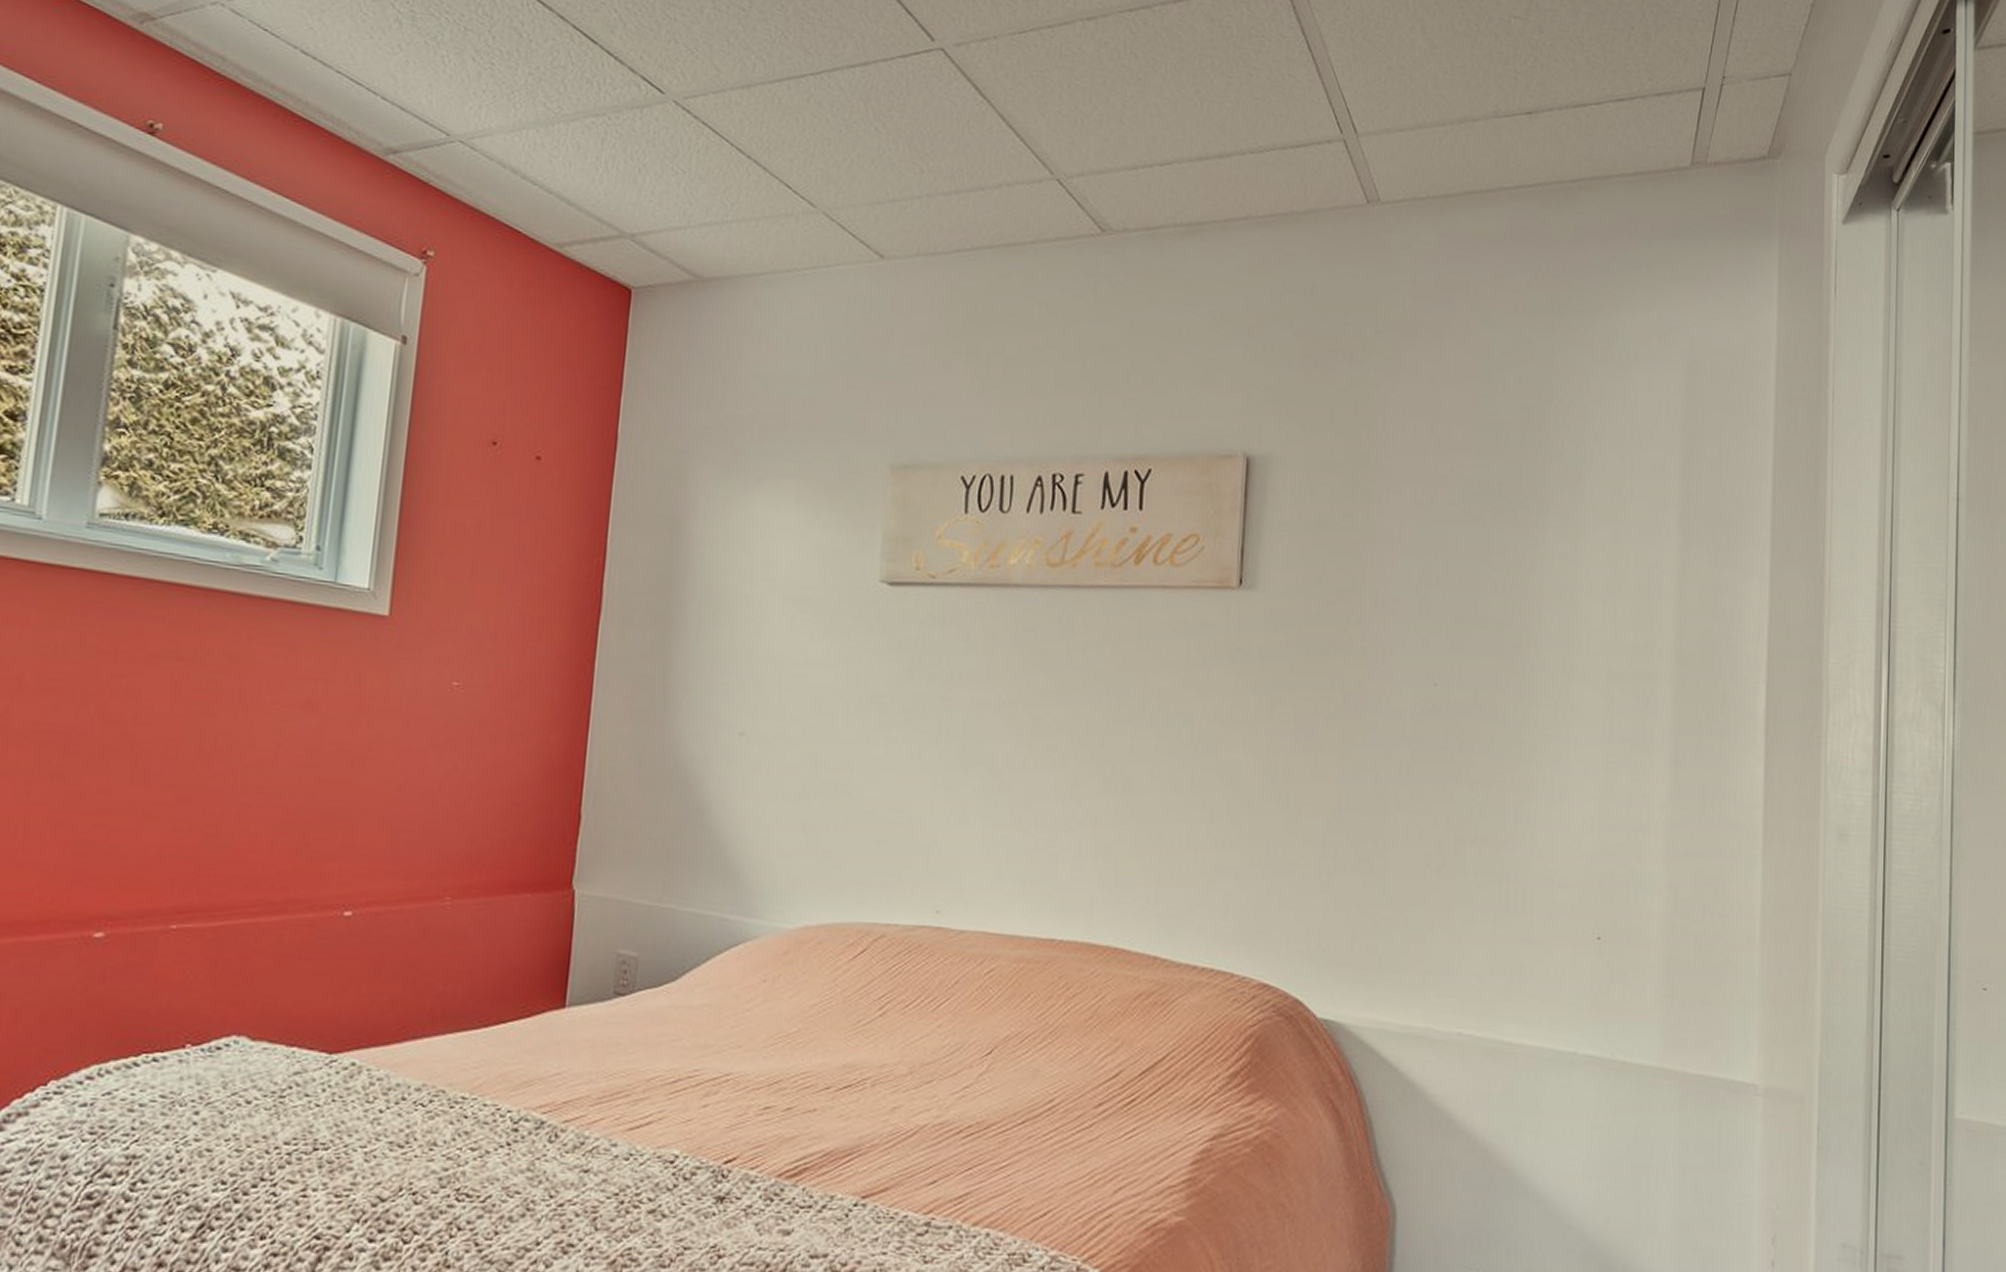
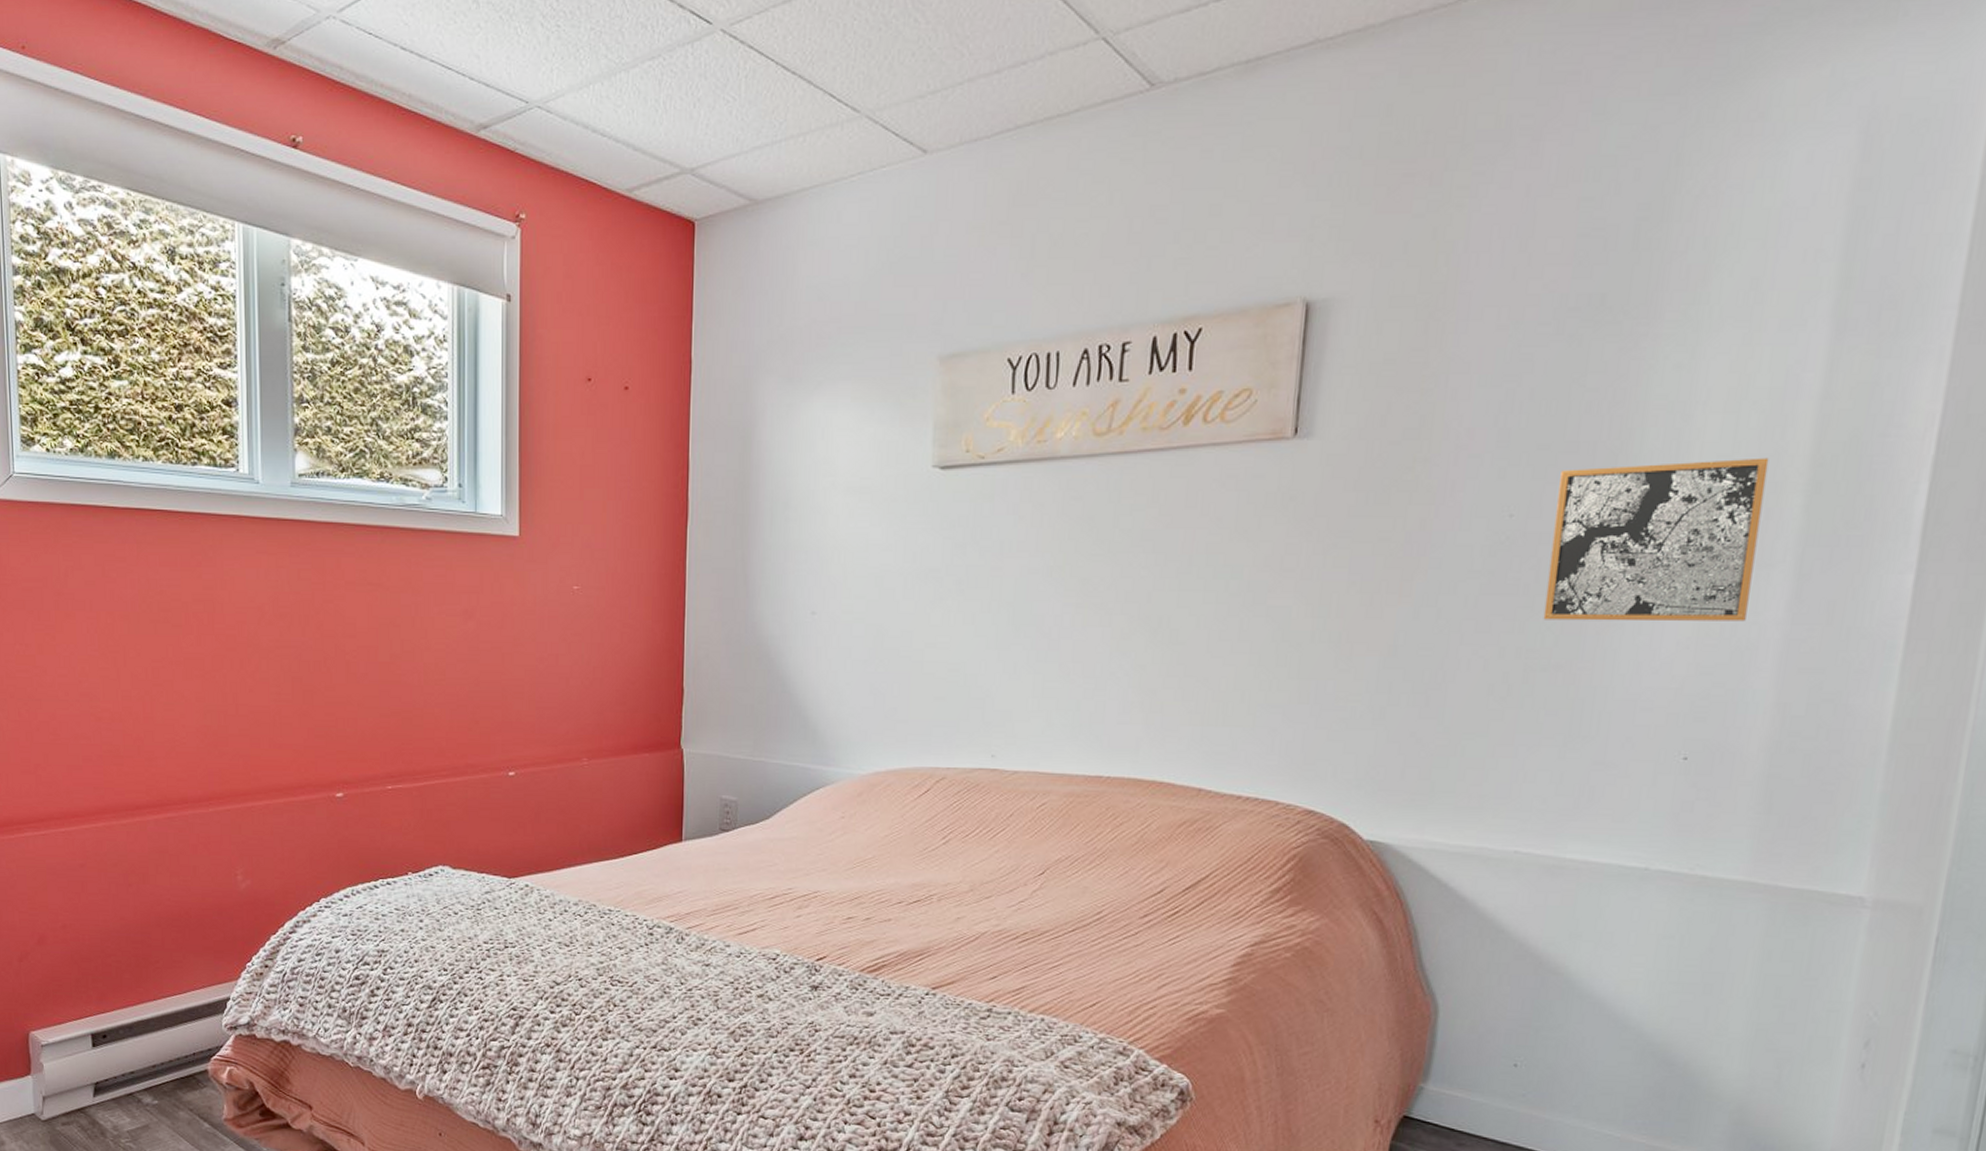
wall art: none [1469,644,1643,803] -> present [1543,457,1769,622]

